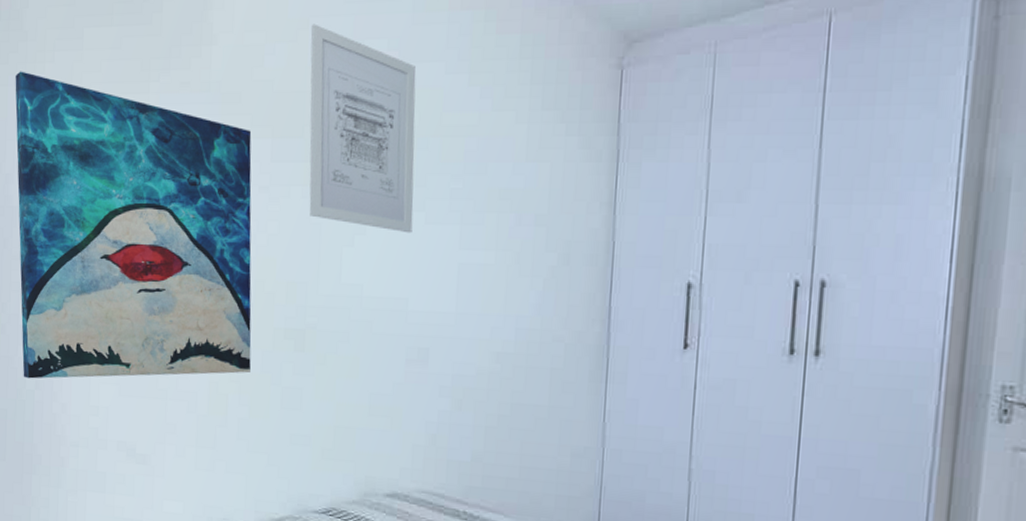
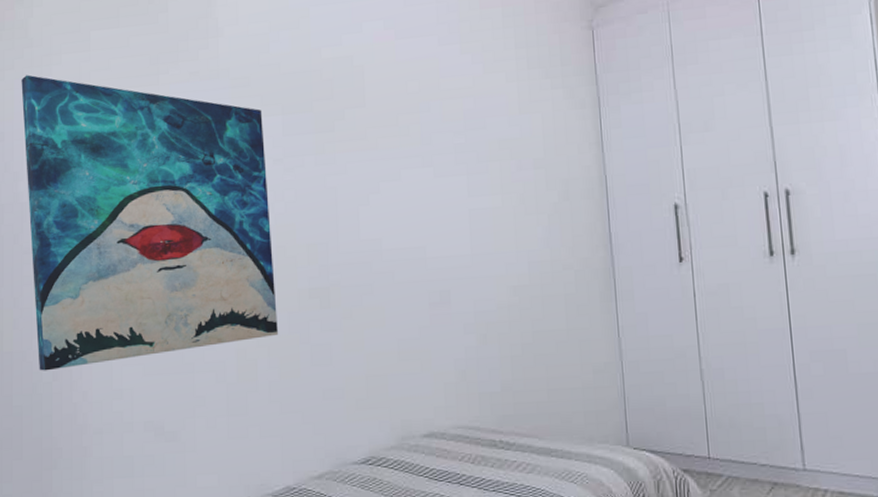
wall art: present [309,23,416,233] -> none [311,12,423,188]

